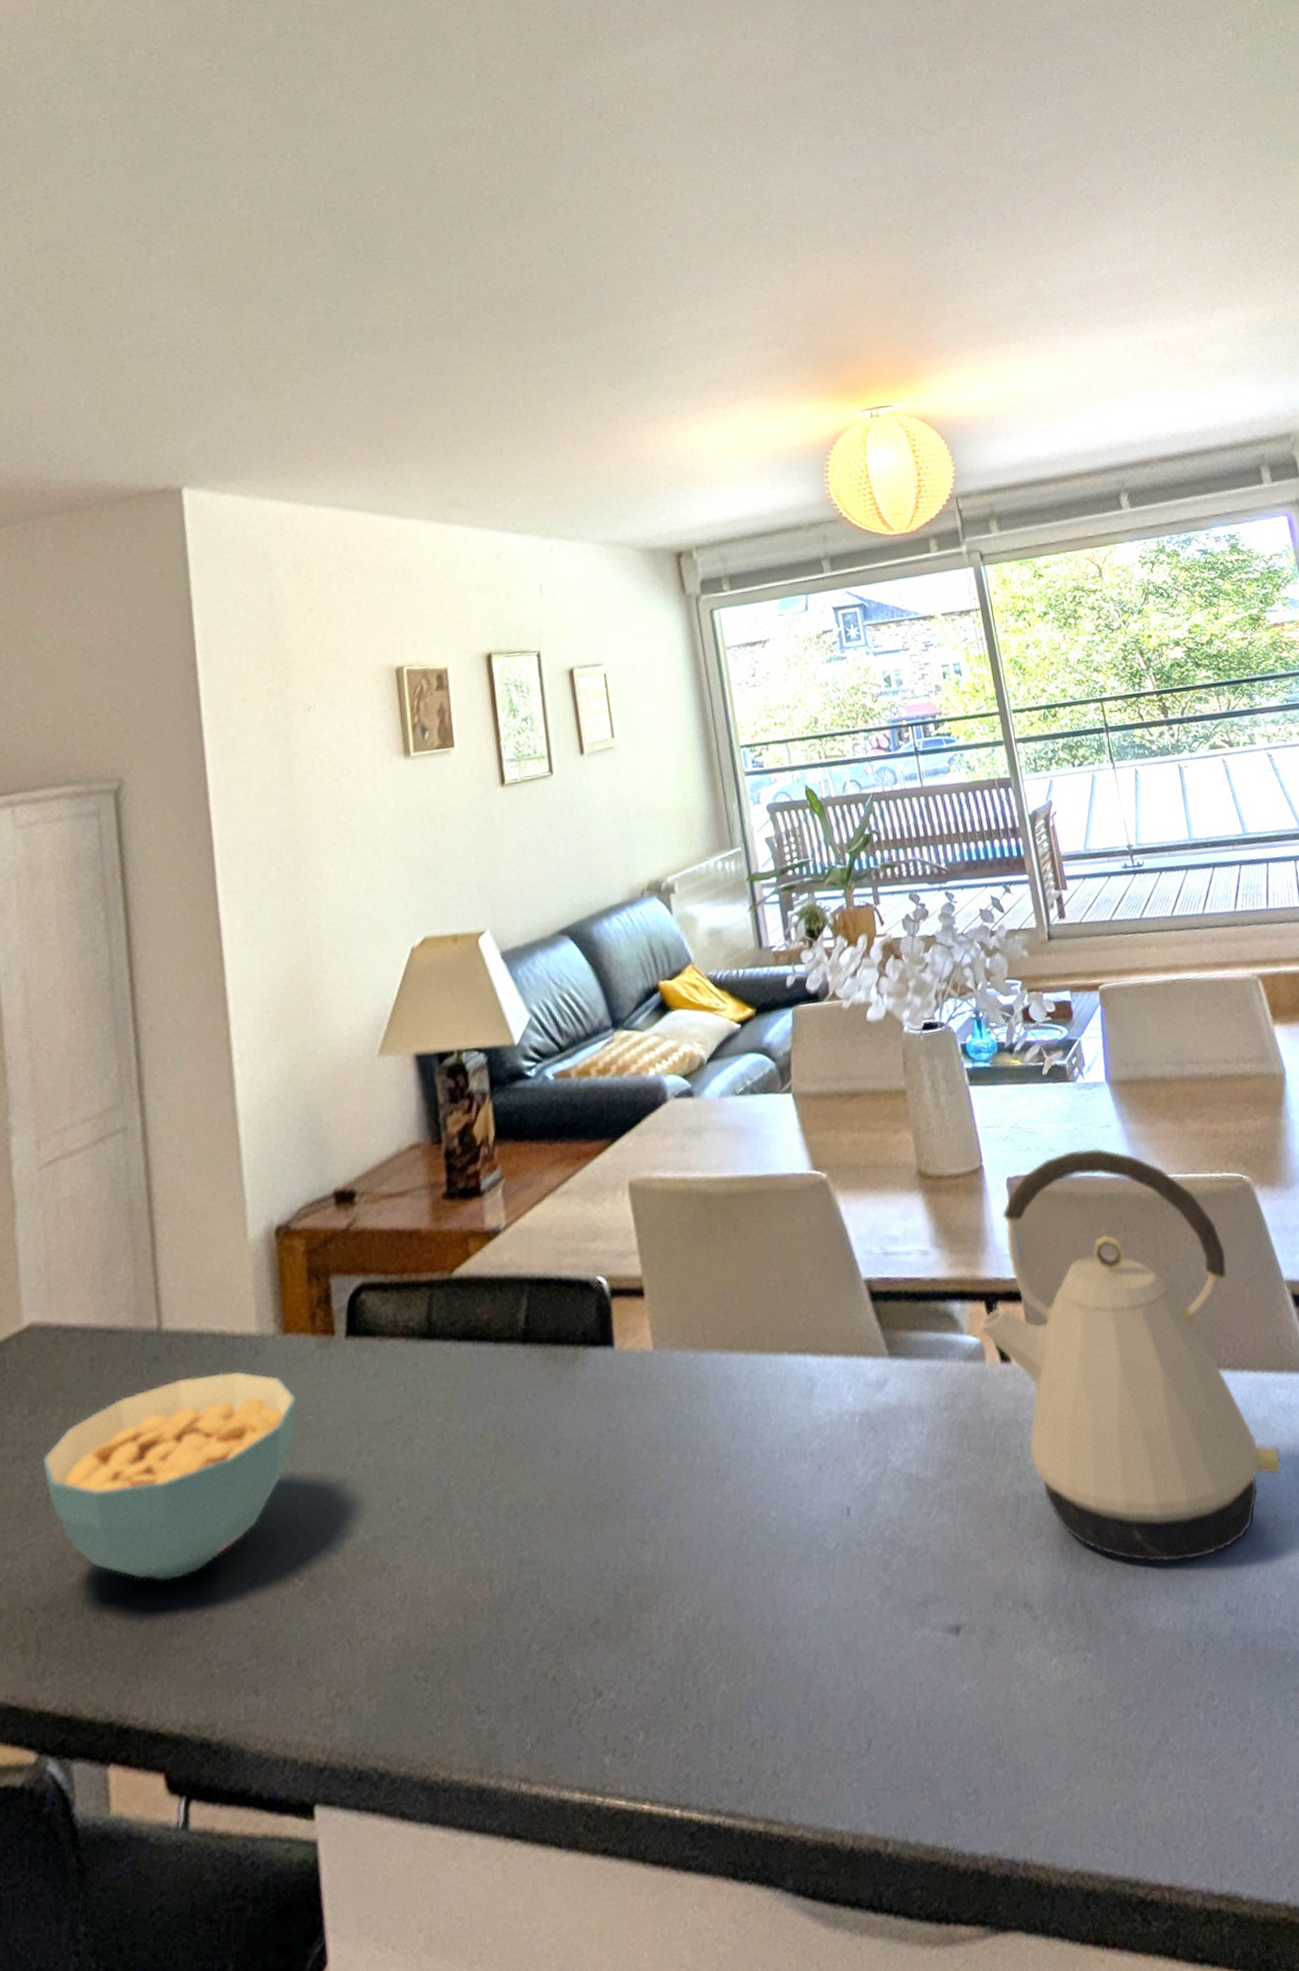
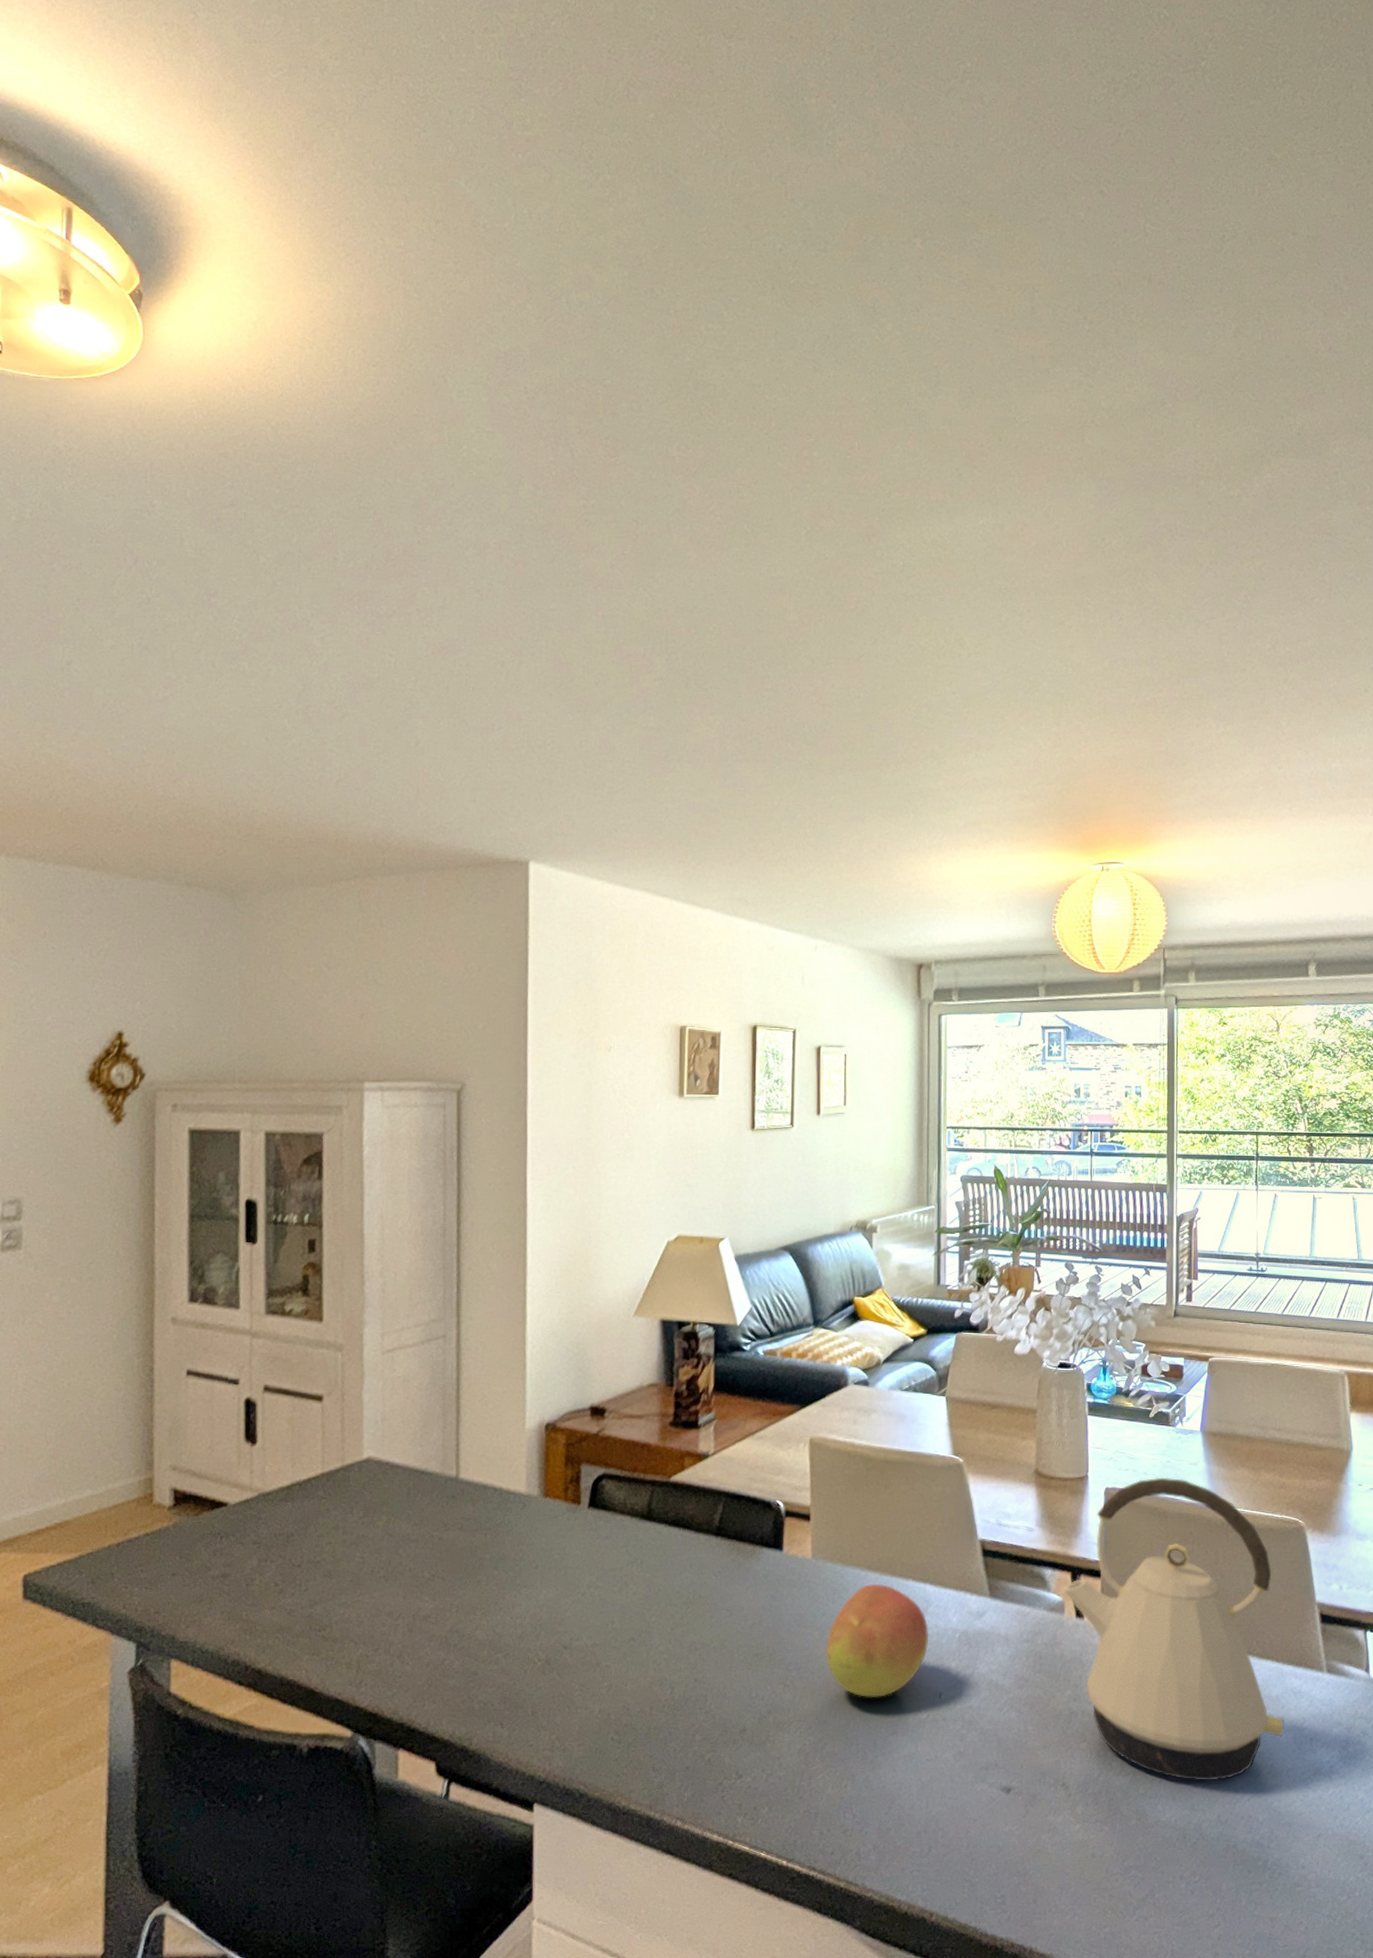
cereal bowl: present [42,1371,297,1581] -> none [370,1514,549,1643]
fruit: none [688,1366,822,1536] -> present [825,1583,929,1697]

